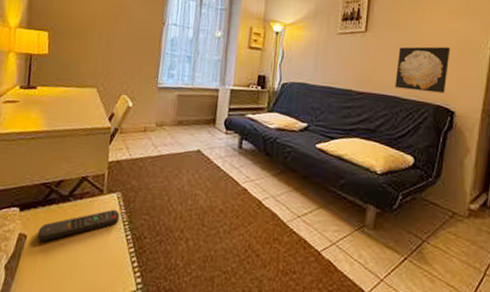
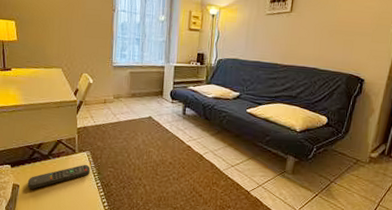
wall art: present [395,46,451,94] -> none [314,23,365,64]

